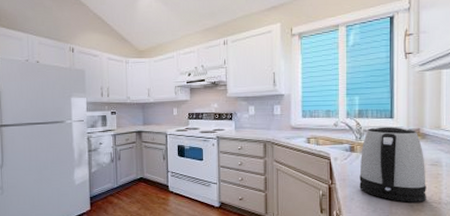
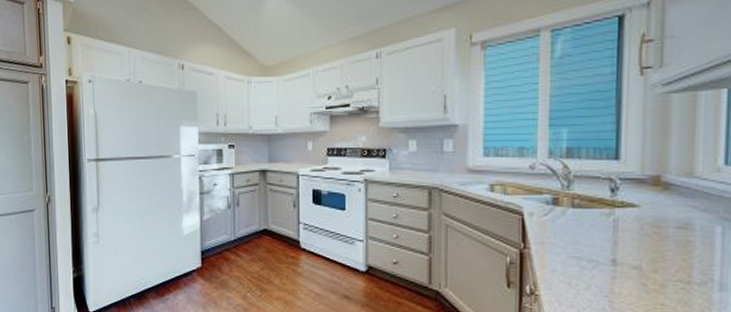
kettle: present [359,126,426,203] -> none [565,172,669,280]

